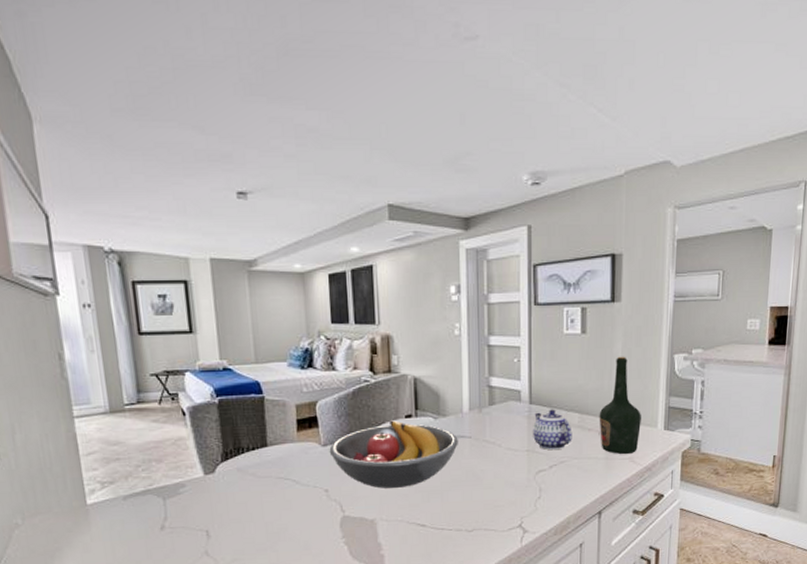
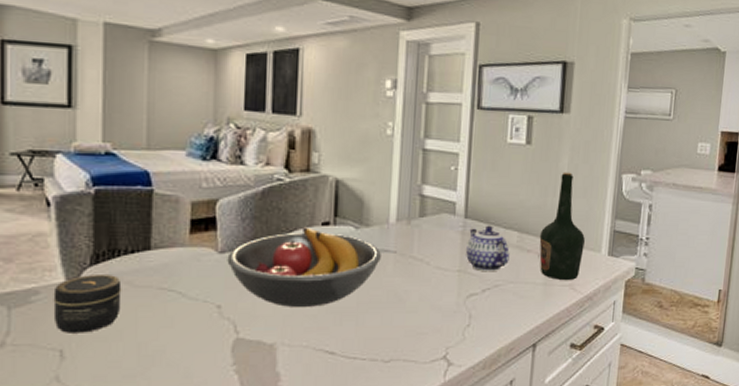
jar: none [195,469,250,517] -> present [53,275,122,333]

